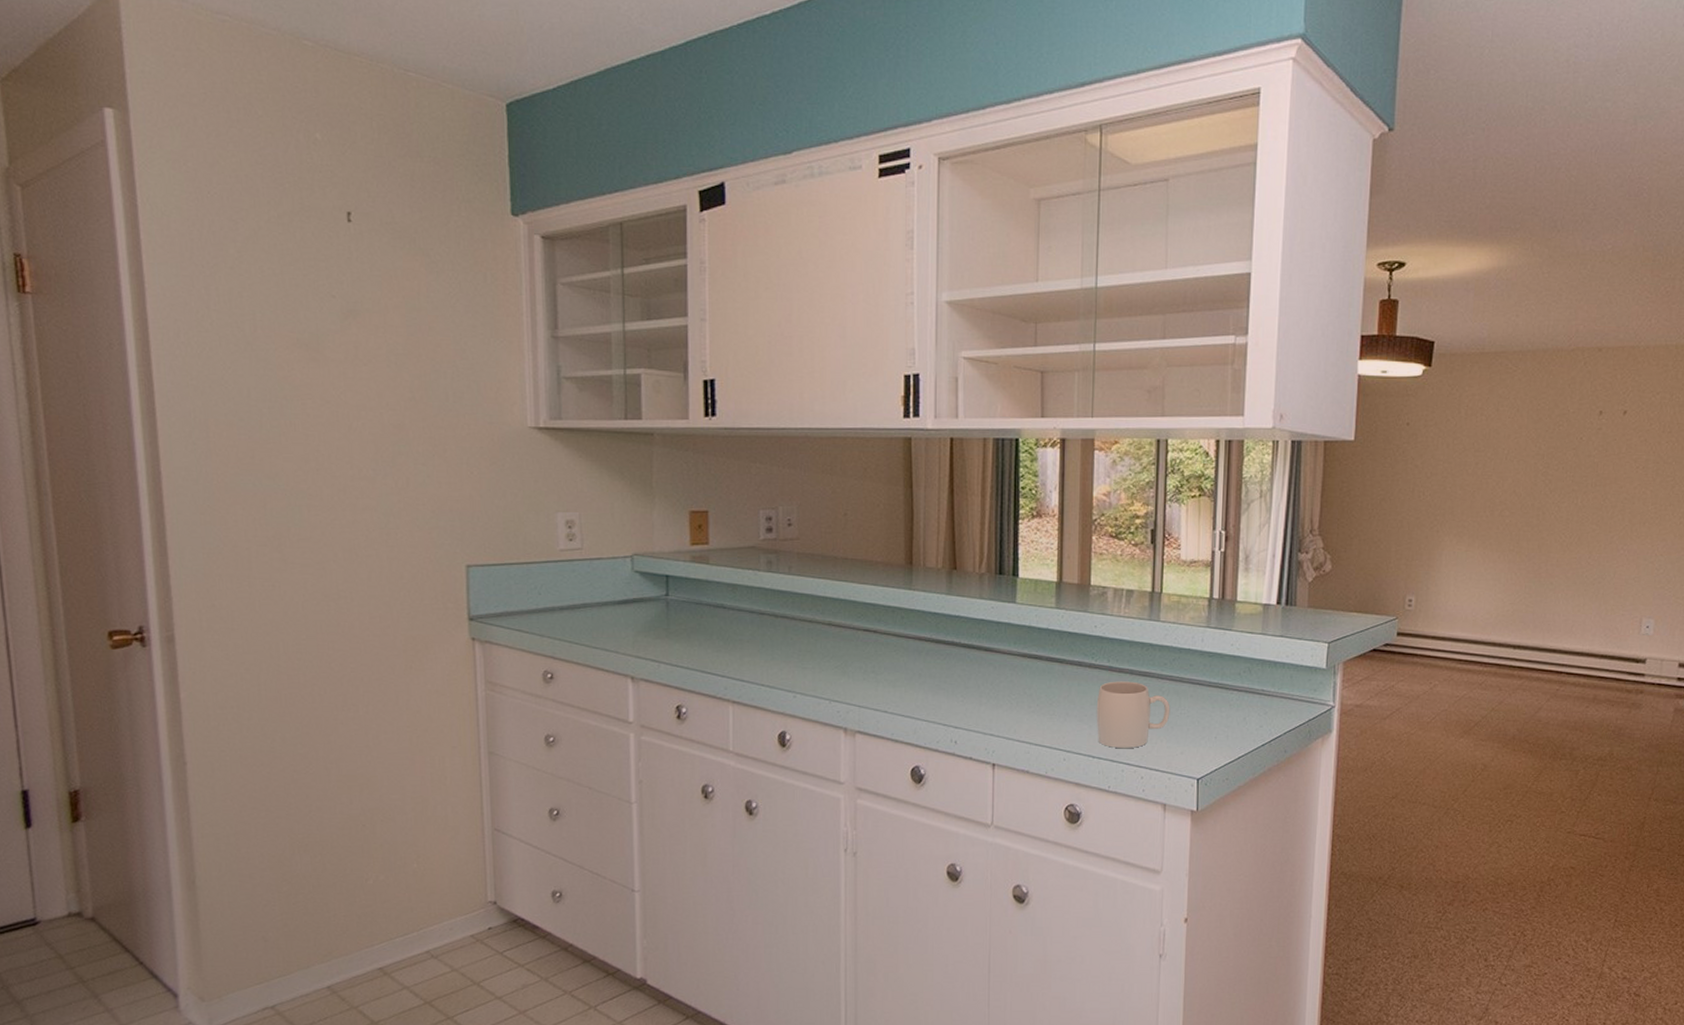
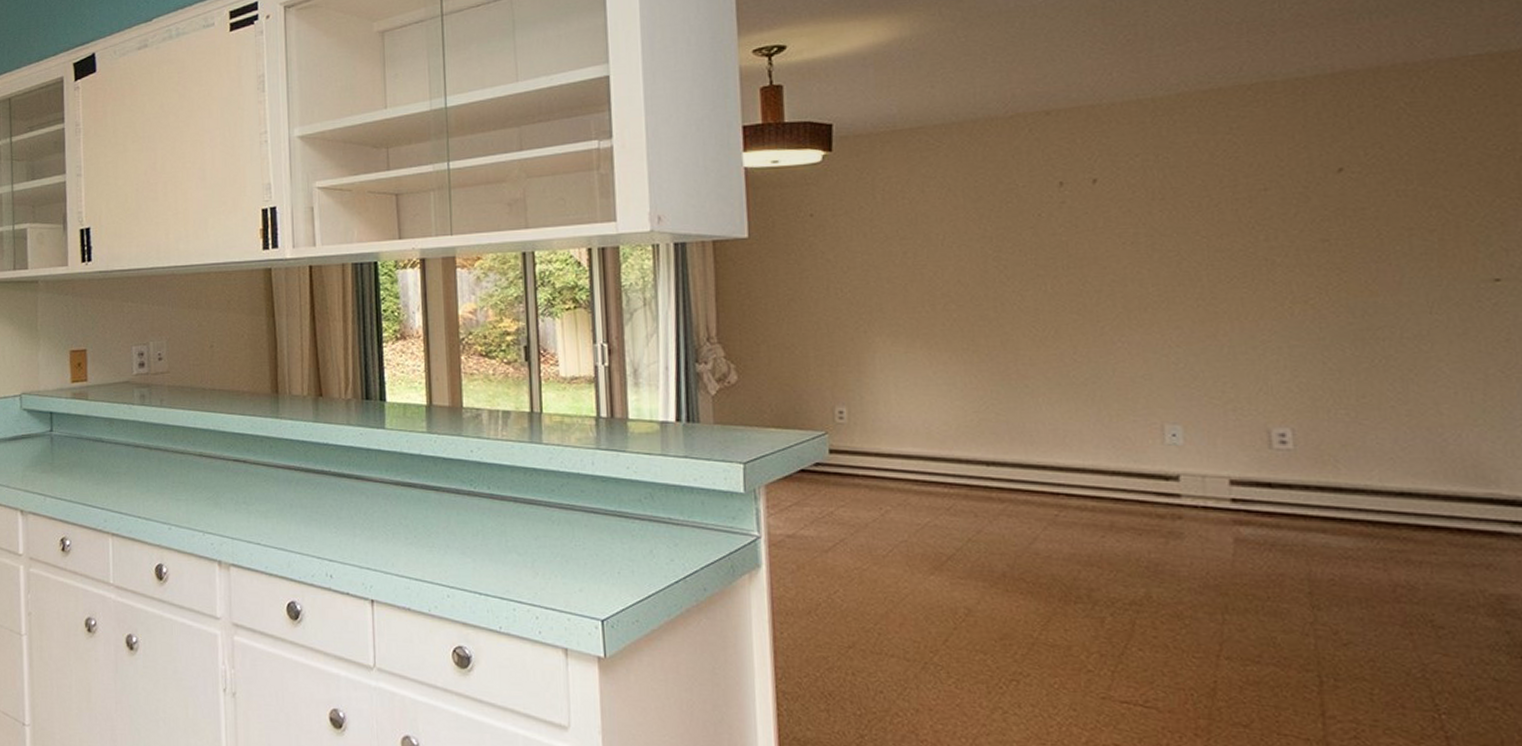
mug: present [1096,681,1170,749] -> none [479,510,563,585]

